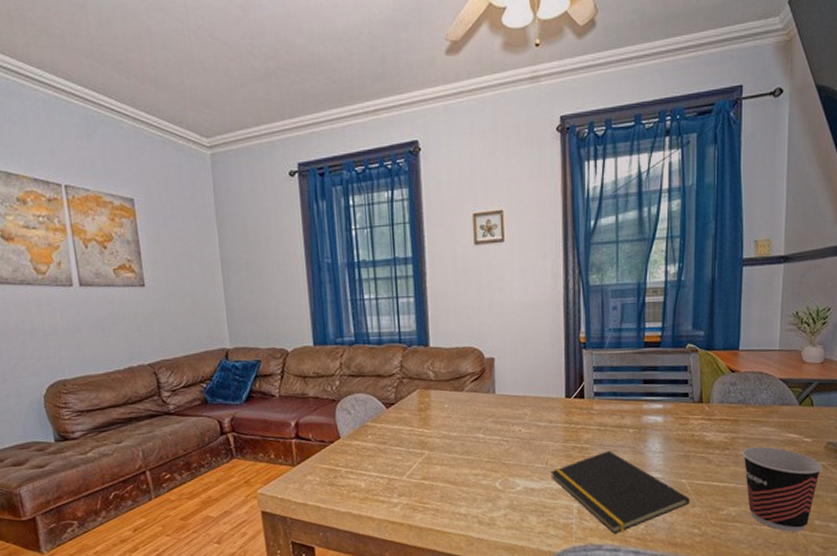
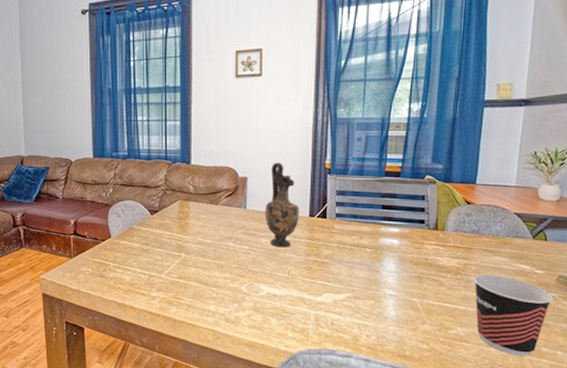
vase: none [516,339,555,435] -> present [265,163,300,248]
notepad: present [550,451,690,535] -> none [292,267,421,342]

